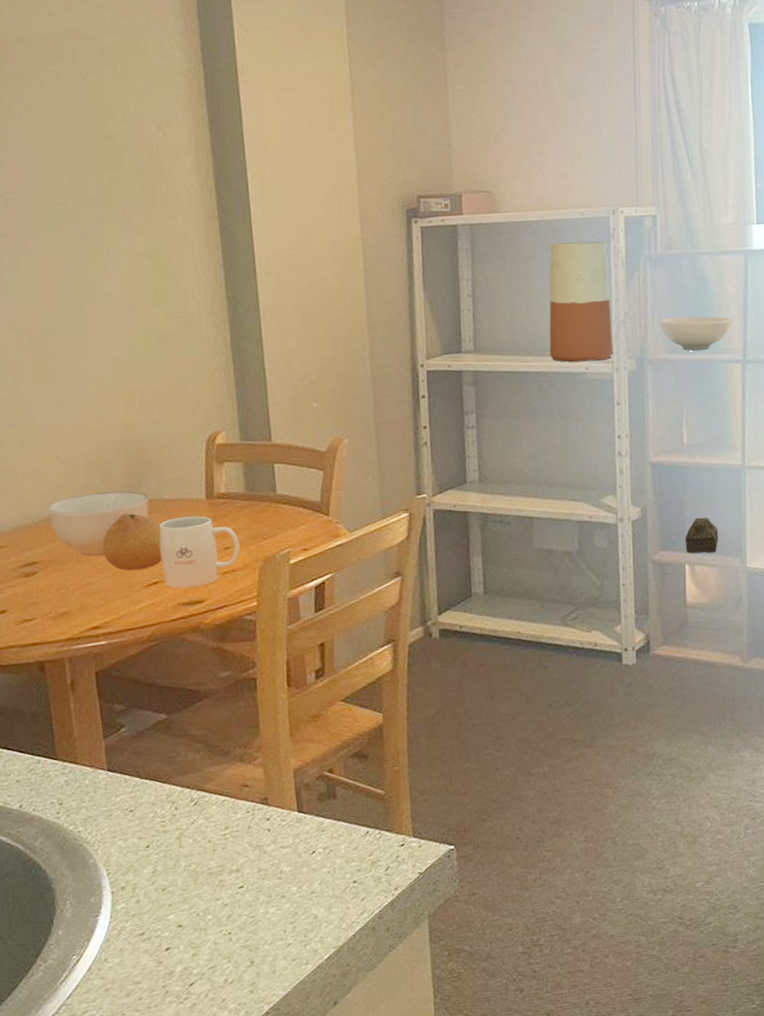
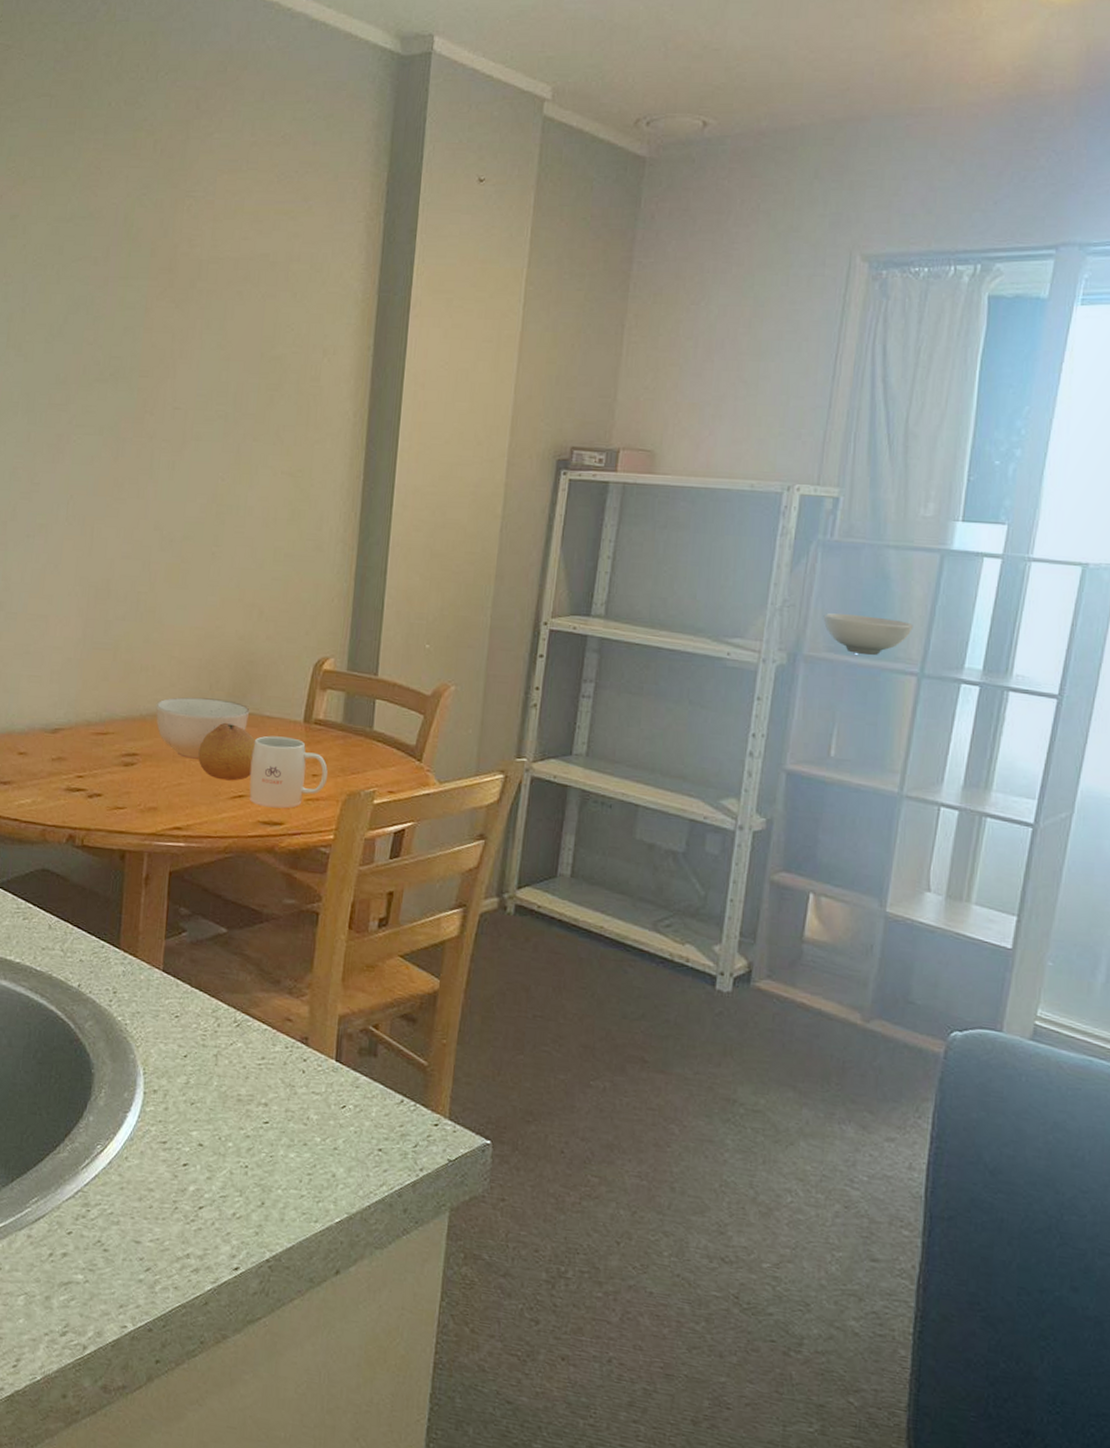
vase: present [549,241,613,362] -> none [688,514,775,648]
decorative box: present [684,517,719,553] -> none [813,842,857,887]

